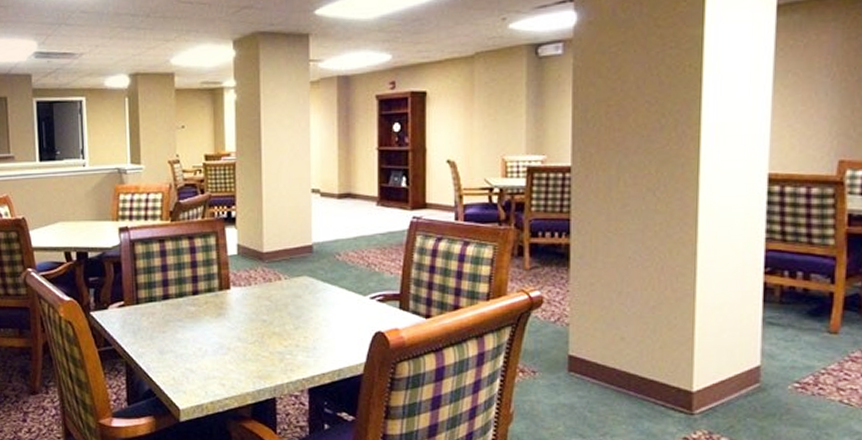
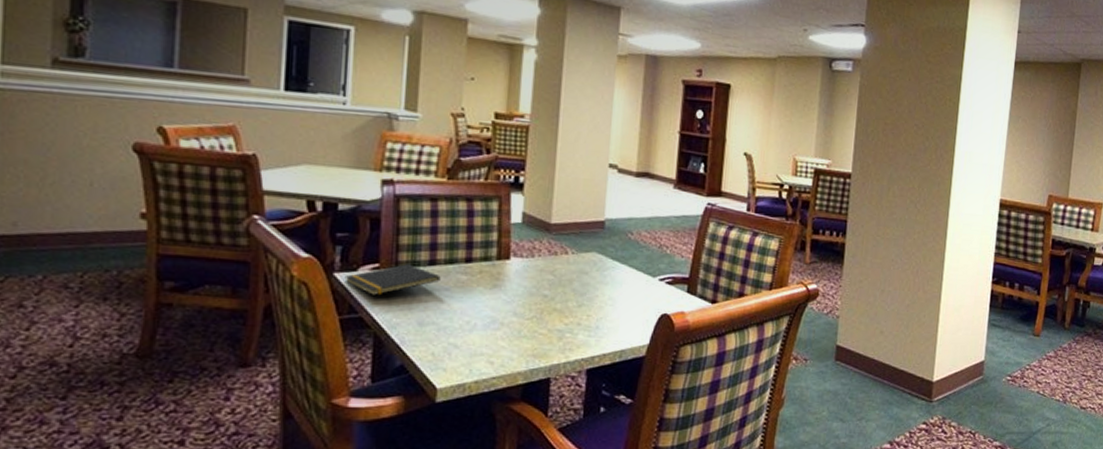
notepad: none [98,300,174,329] -> present [344,264,441,296]

